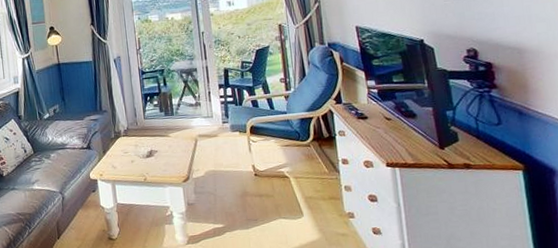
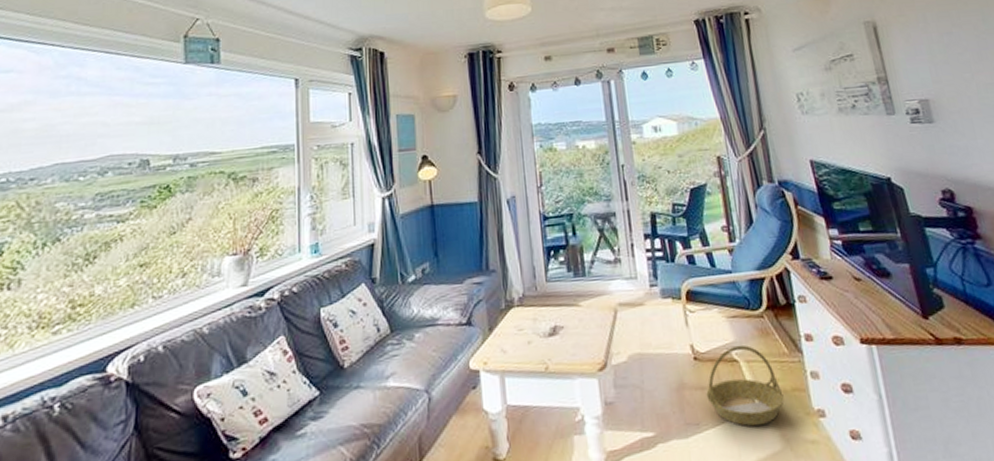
basket: none [263,166,323,222] -> present [706,344,785,426]

